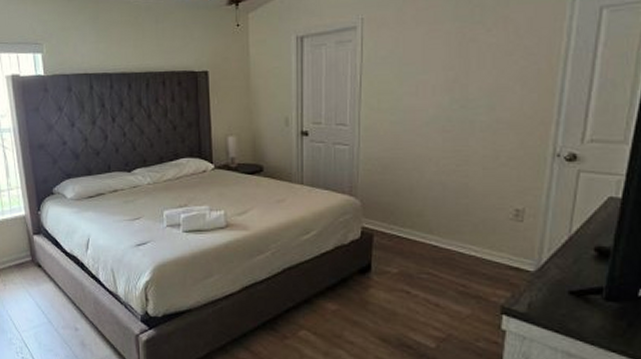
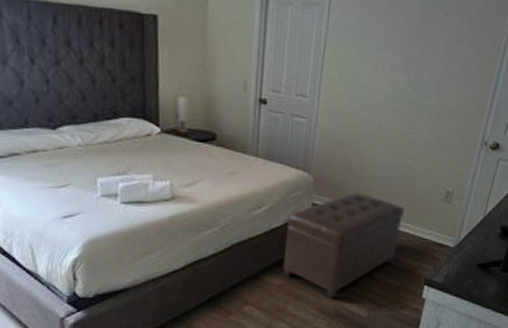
ottoman: none [336,215,466,327] -> present [283,192,404,299]

